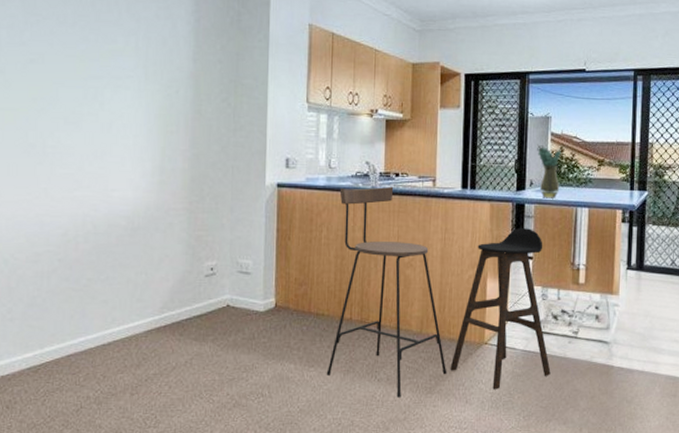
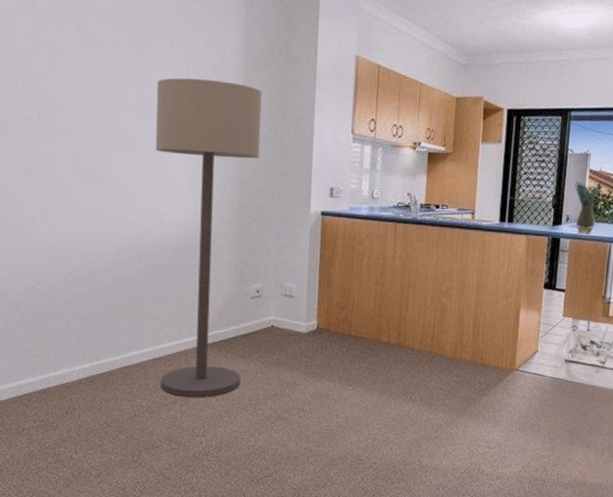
floor lamp: none [103,50,214,386] -> present [155,78,262,398]
bar stool: present [326,186,447,398] -> none [364,217,479,417]
bar stool: present [450,227,551,390] -> none [481,261,577,413]

